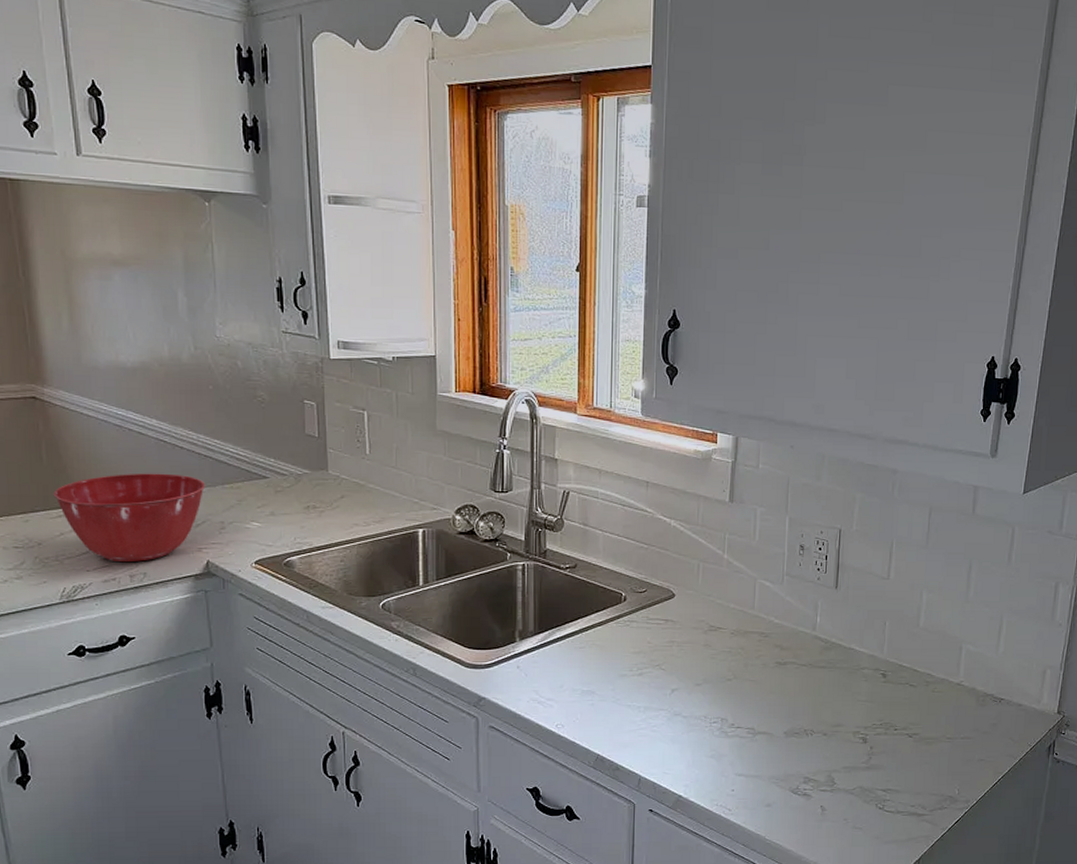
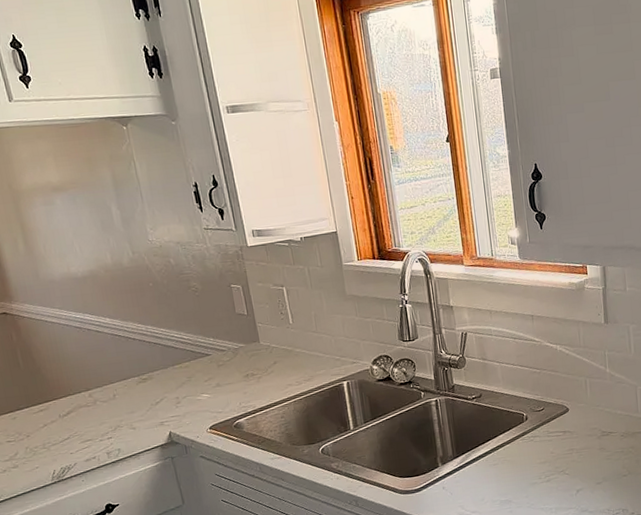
mixing bowl: present [53,473,205,563] -> none [33,362,158,443]

